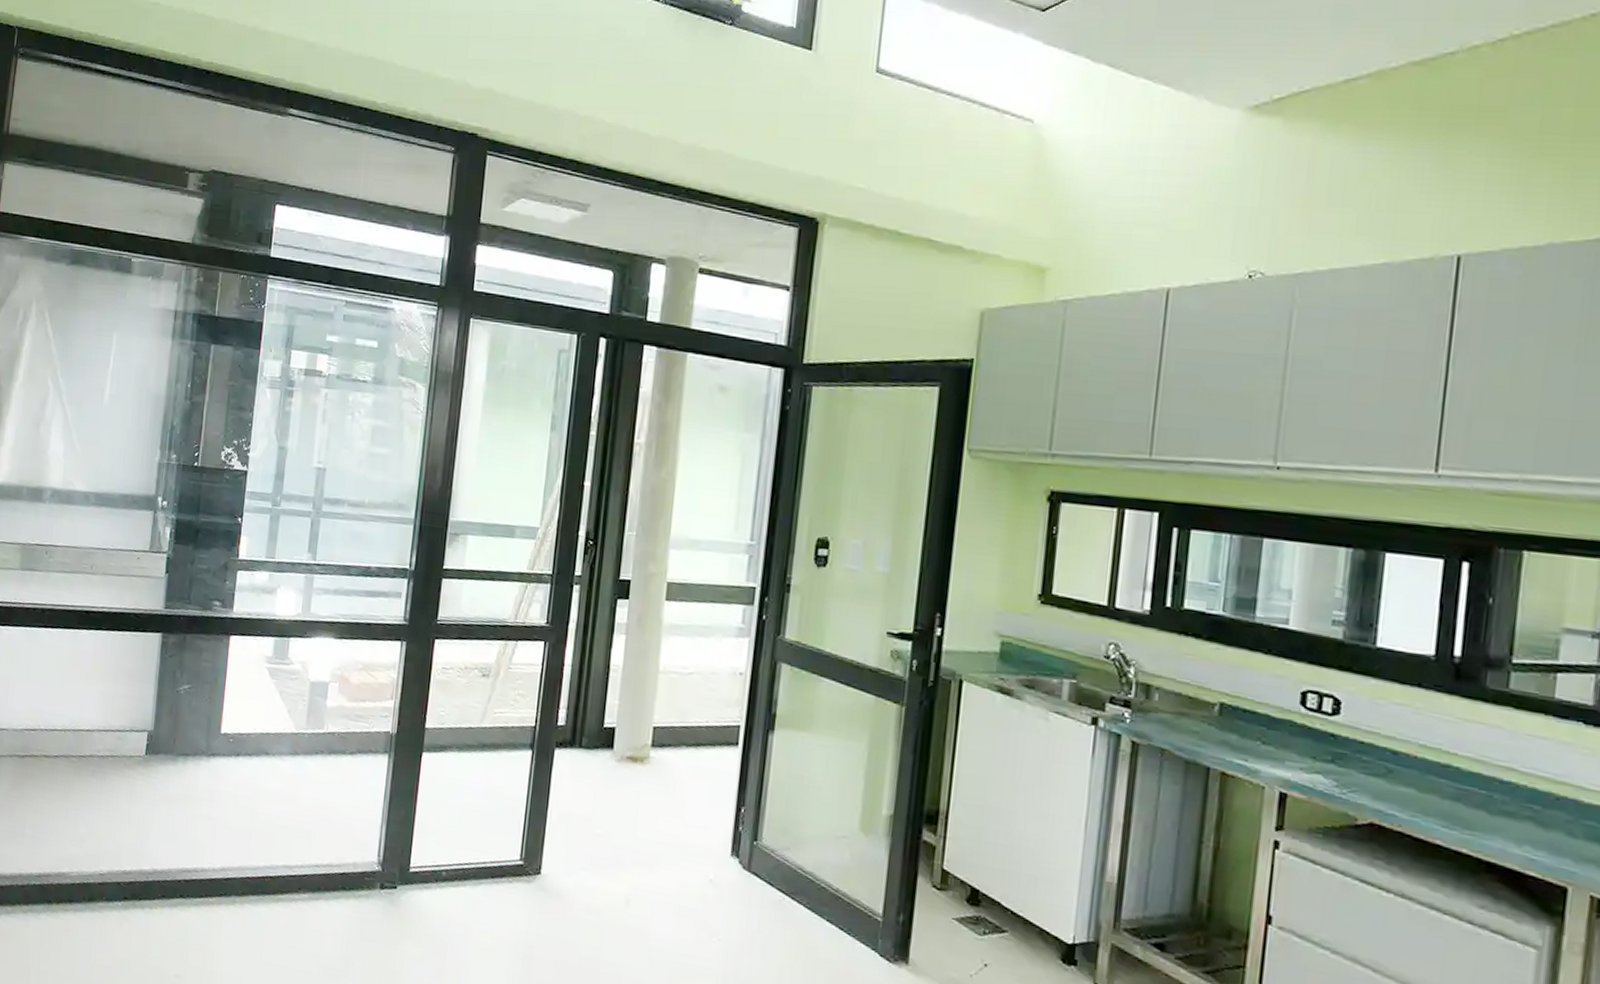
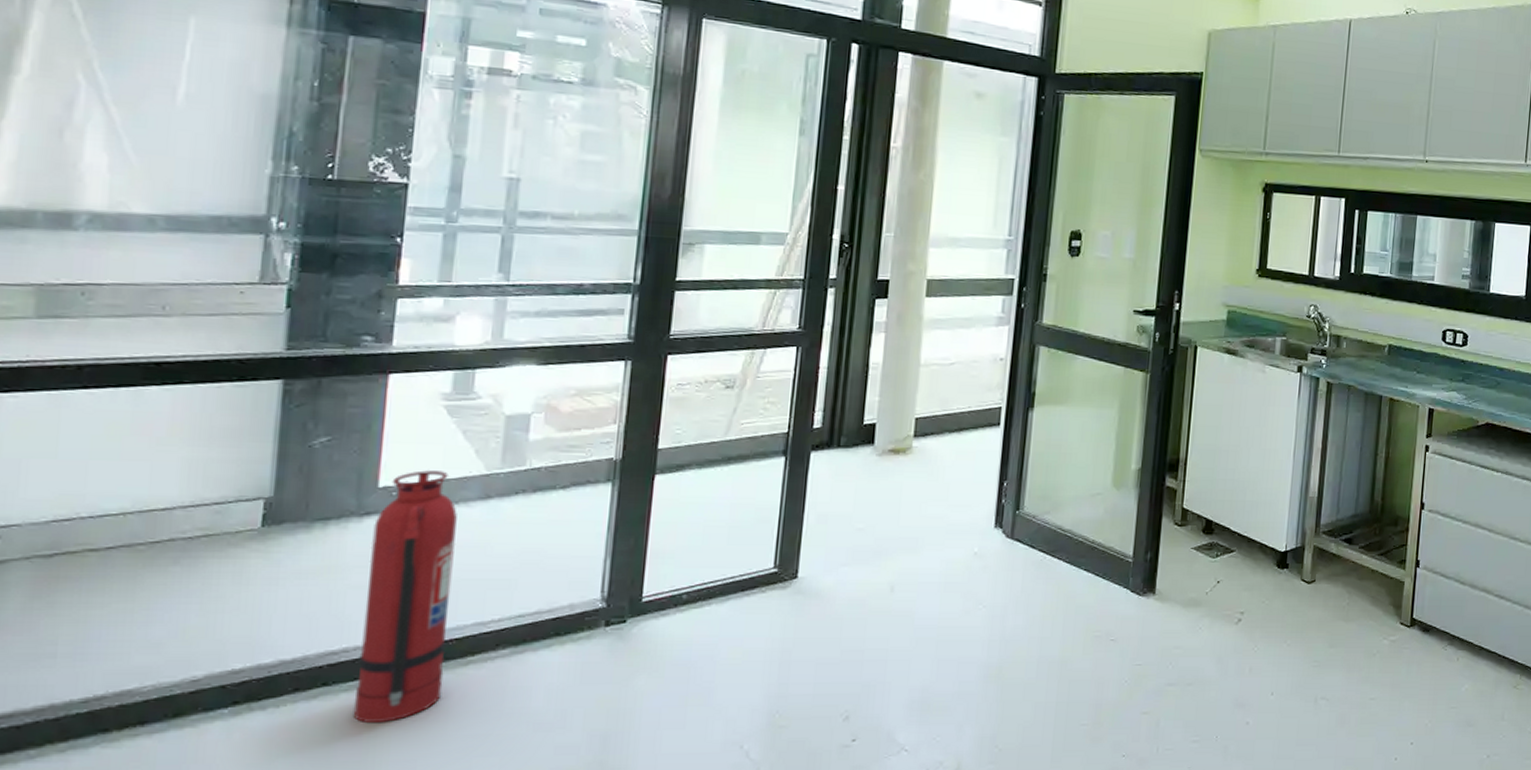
fire extinguisher: none [199,722,274,940] -> present [353,470,457,724]

